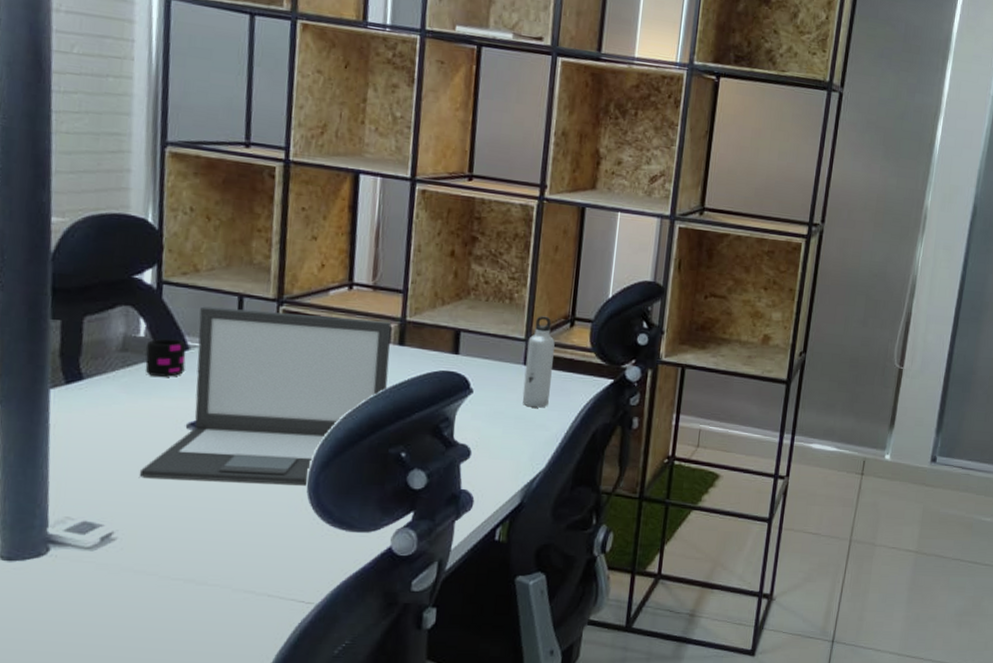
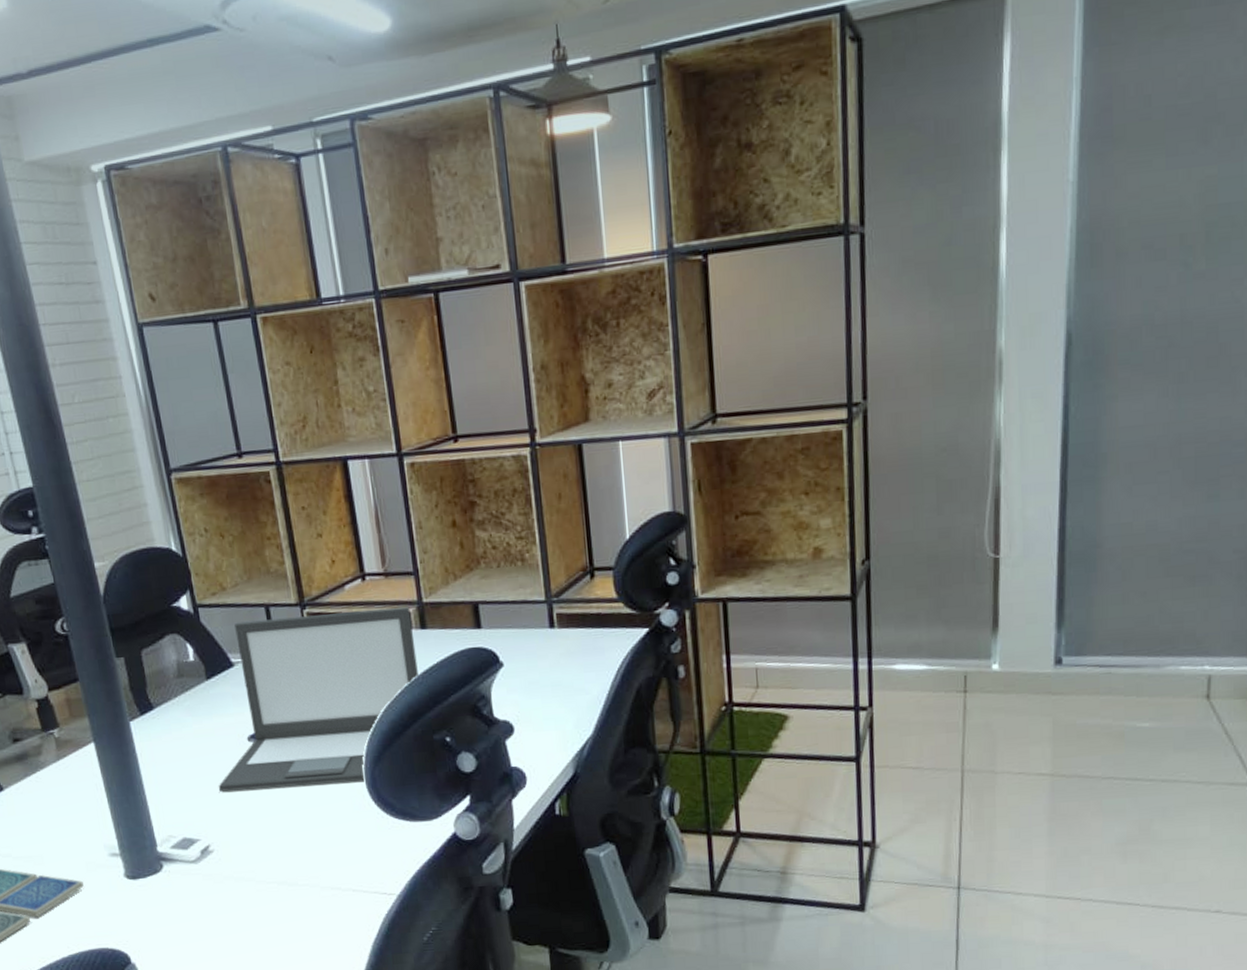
mug: present [145,338,186,377] -> none [198,658,235,696]
water bottle: present [522,316,555,408] -> none [549,572,583,672]

